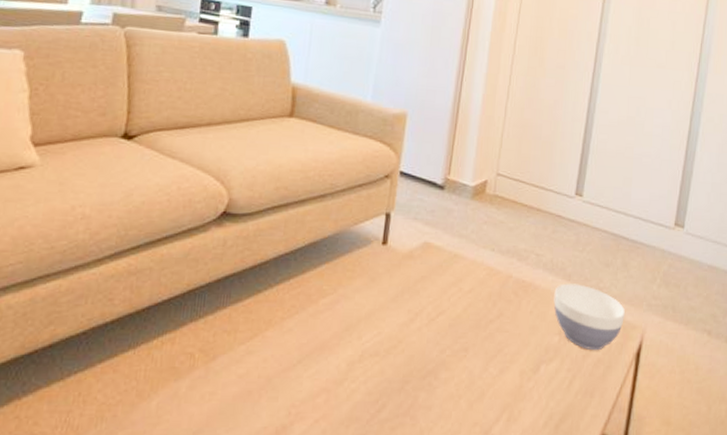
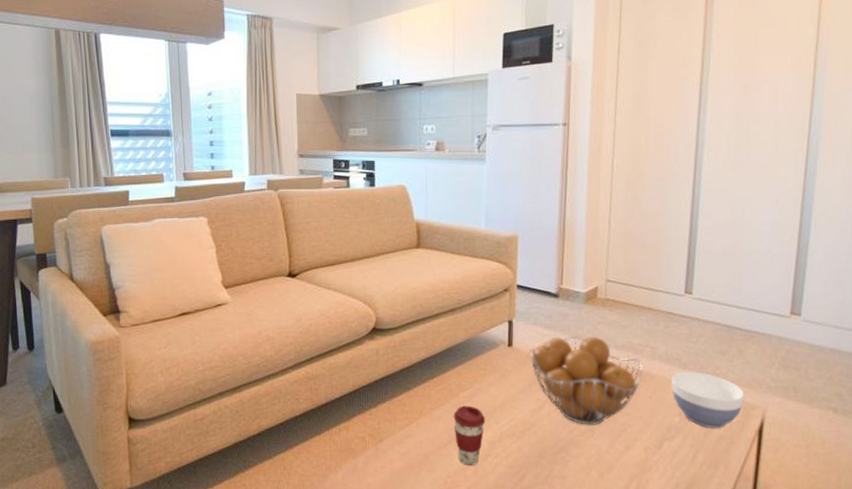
coffee cup: none [307,315,347,391] -> present [453,405,486,465]
fruit basket: none [406,235,527,344] -> present [530,335,644,425]

